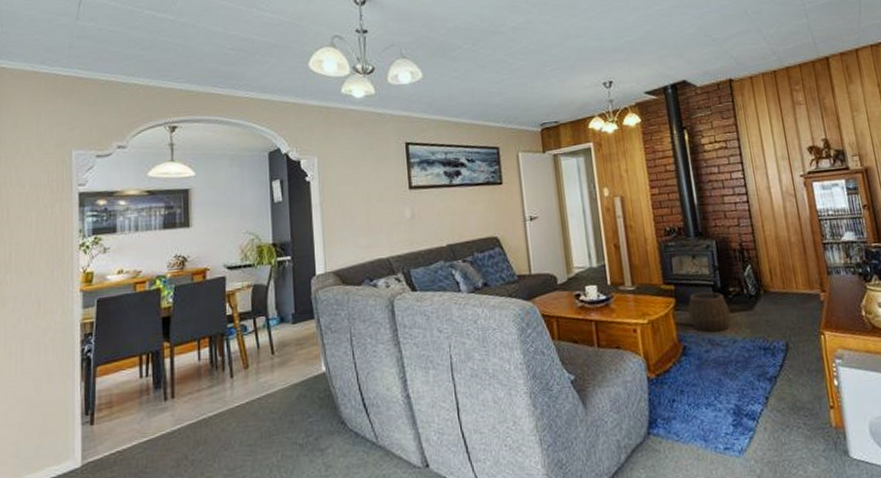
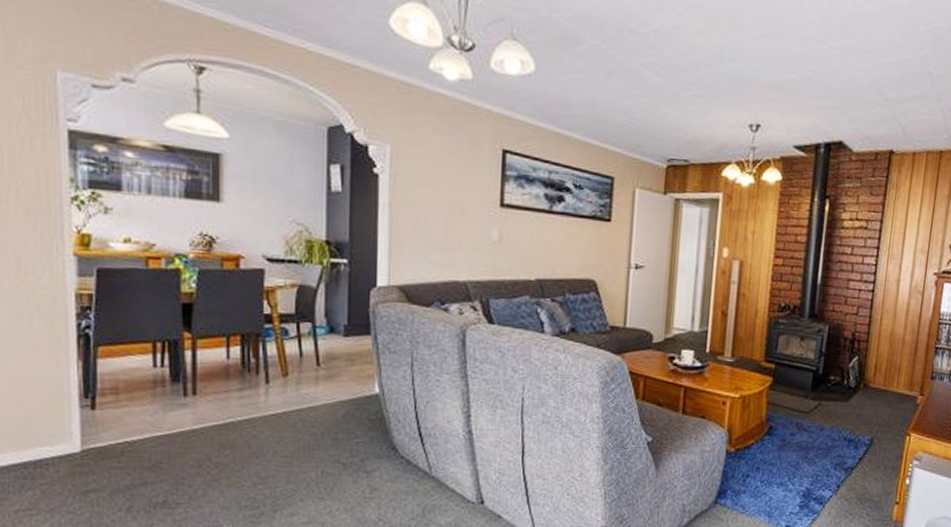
woven basket: present [688,291,731,334] -> none [782,375,825,419]

